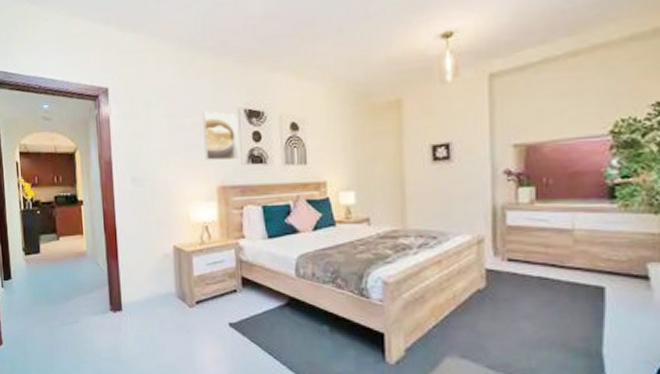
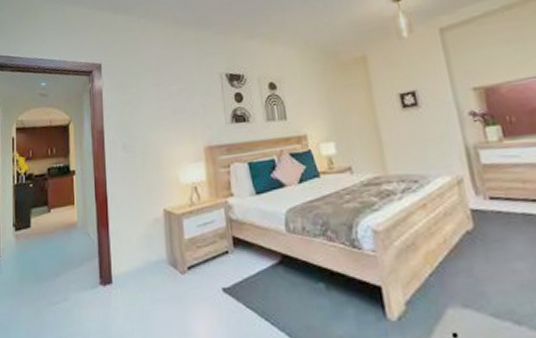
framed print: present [203,111,239,161] -> none [188,77,224,123]

